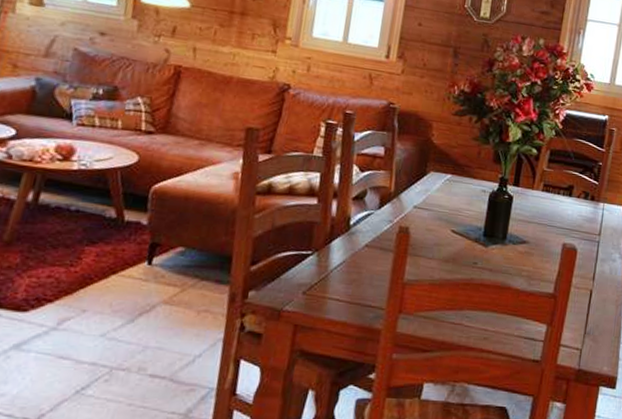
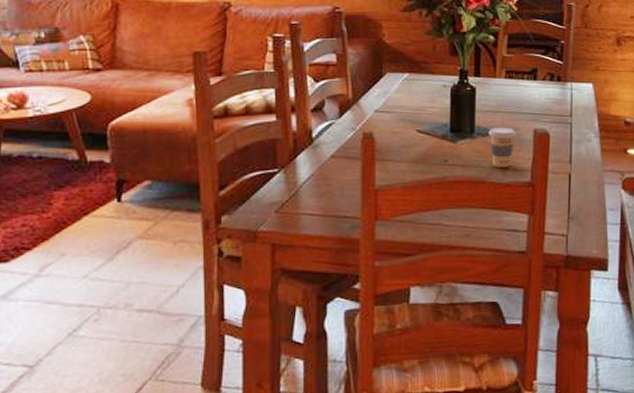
coffee cup: none [519,237,545,277] -> present [488,127,515,167]

